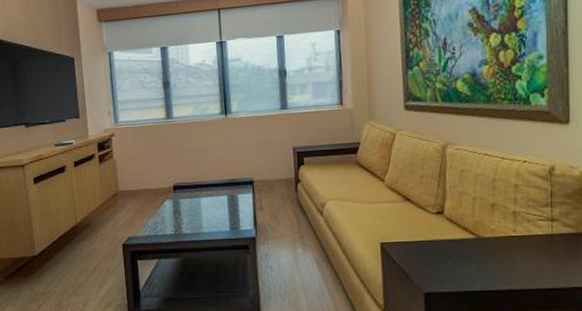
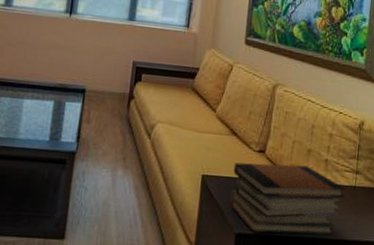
book stack: none [412,220,541,290] -> present [230,162,346,235]

